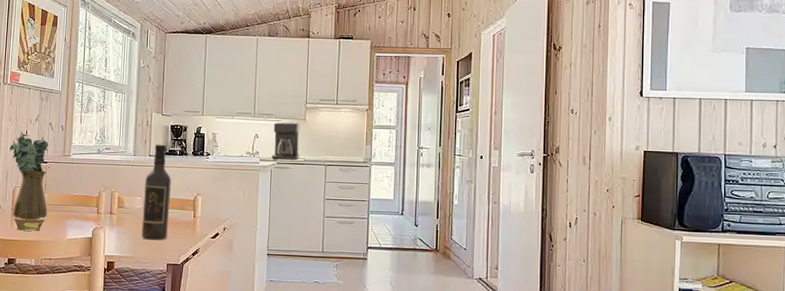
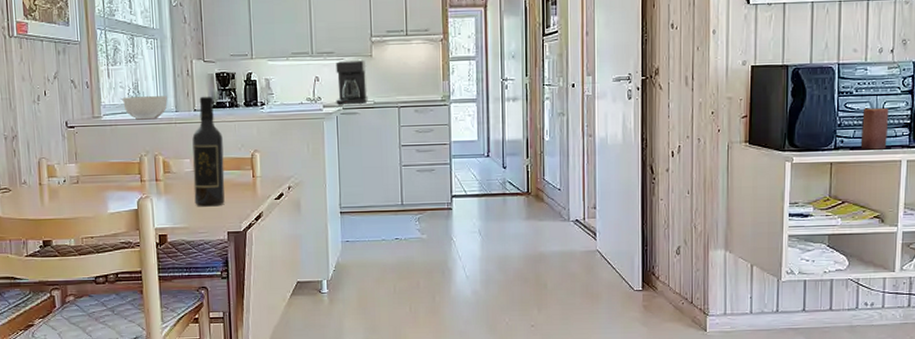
vase: present [9,131,48,231] -> none [27,92,83,208]
bowl: none [89,140,128,161] -> present [122,96,168,120]
candle: none [748,196,774,236] -> present [862,107,889,150]

